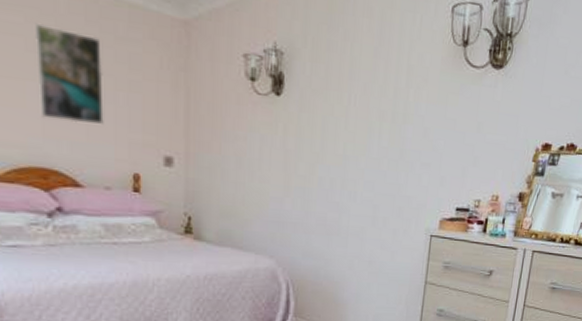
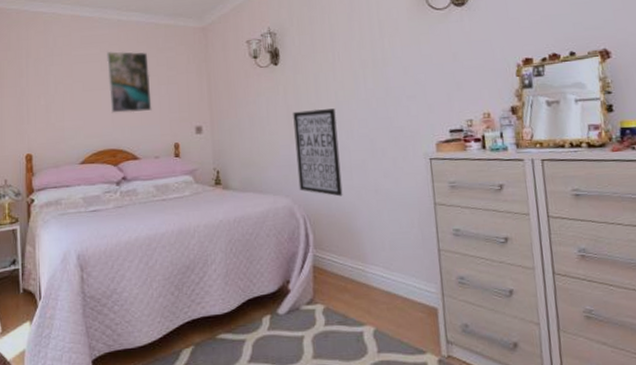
wall art: none [286,158,341,264] -> present [293,108,343,197]

